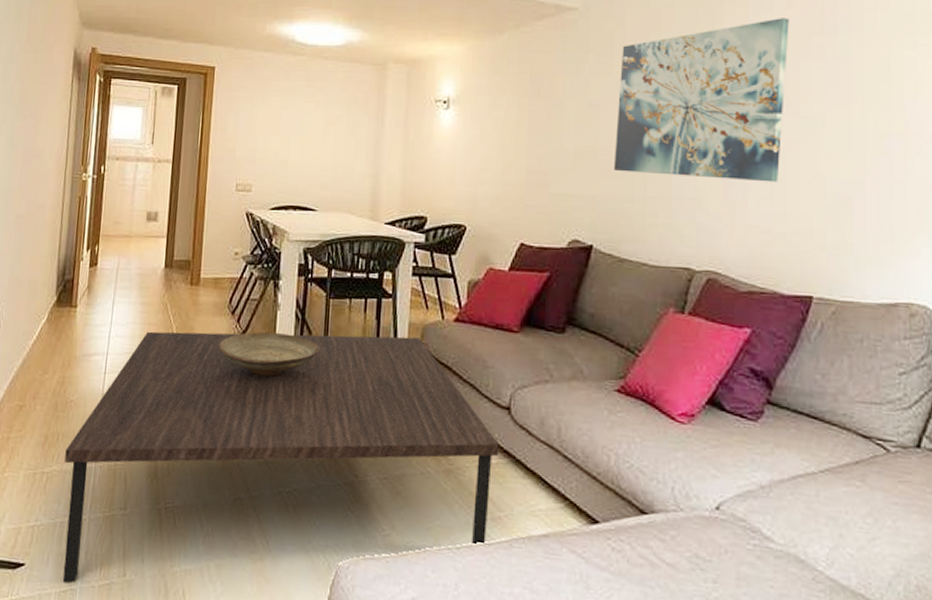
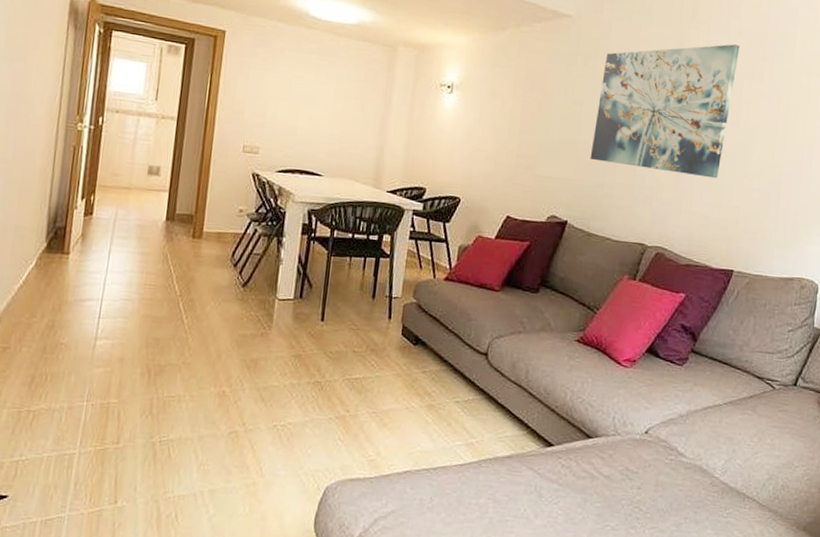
coffee table: present [63,331,499,583] -> none [50,279,476,512]
decorative bowl: present [219,332,320,376] -> none [219,283,320,324]

